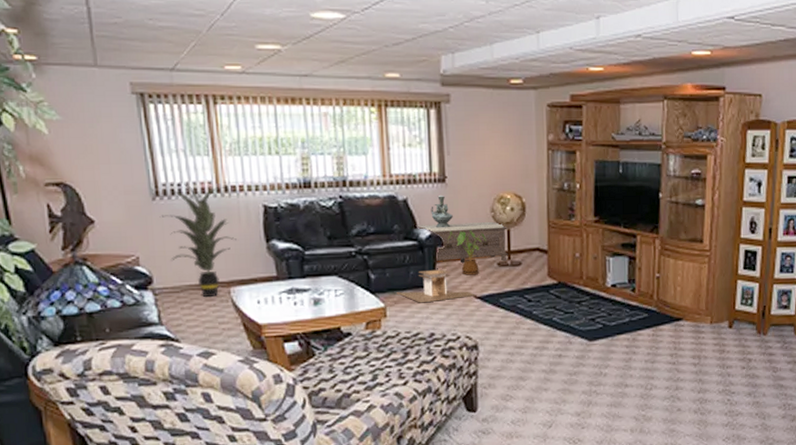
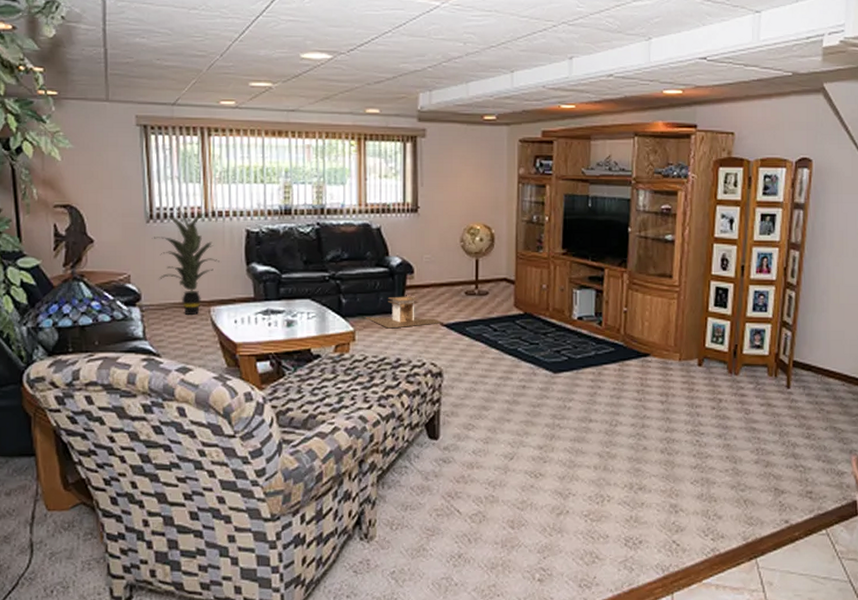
bench: present [415,221,508,264] -> none [387,251,476,291]
decorative urn: present [431,194,453,228] -> none [402,224,423,256]
house plant: present [448,230,486,275] -> none [418,259,455,303]

